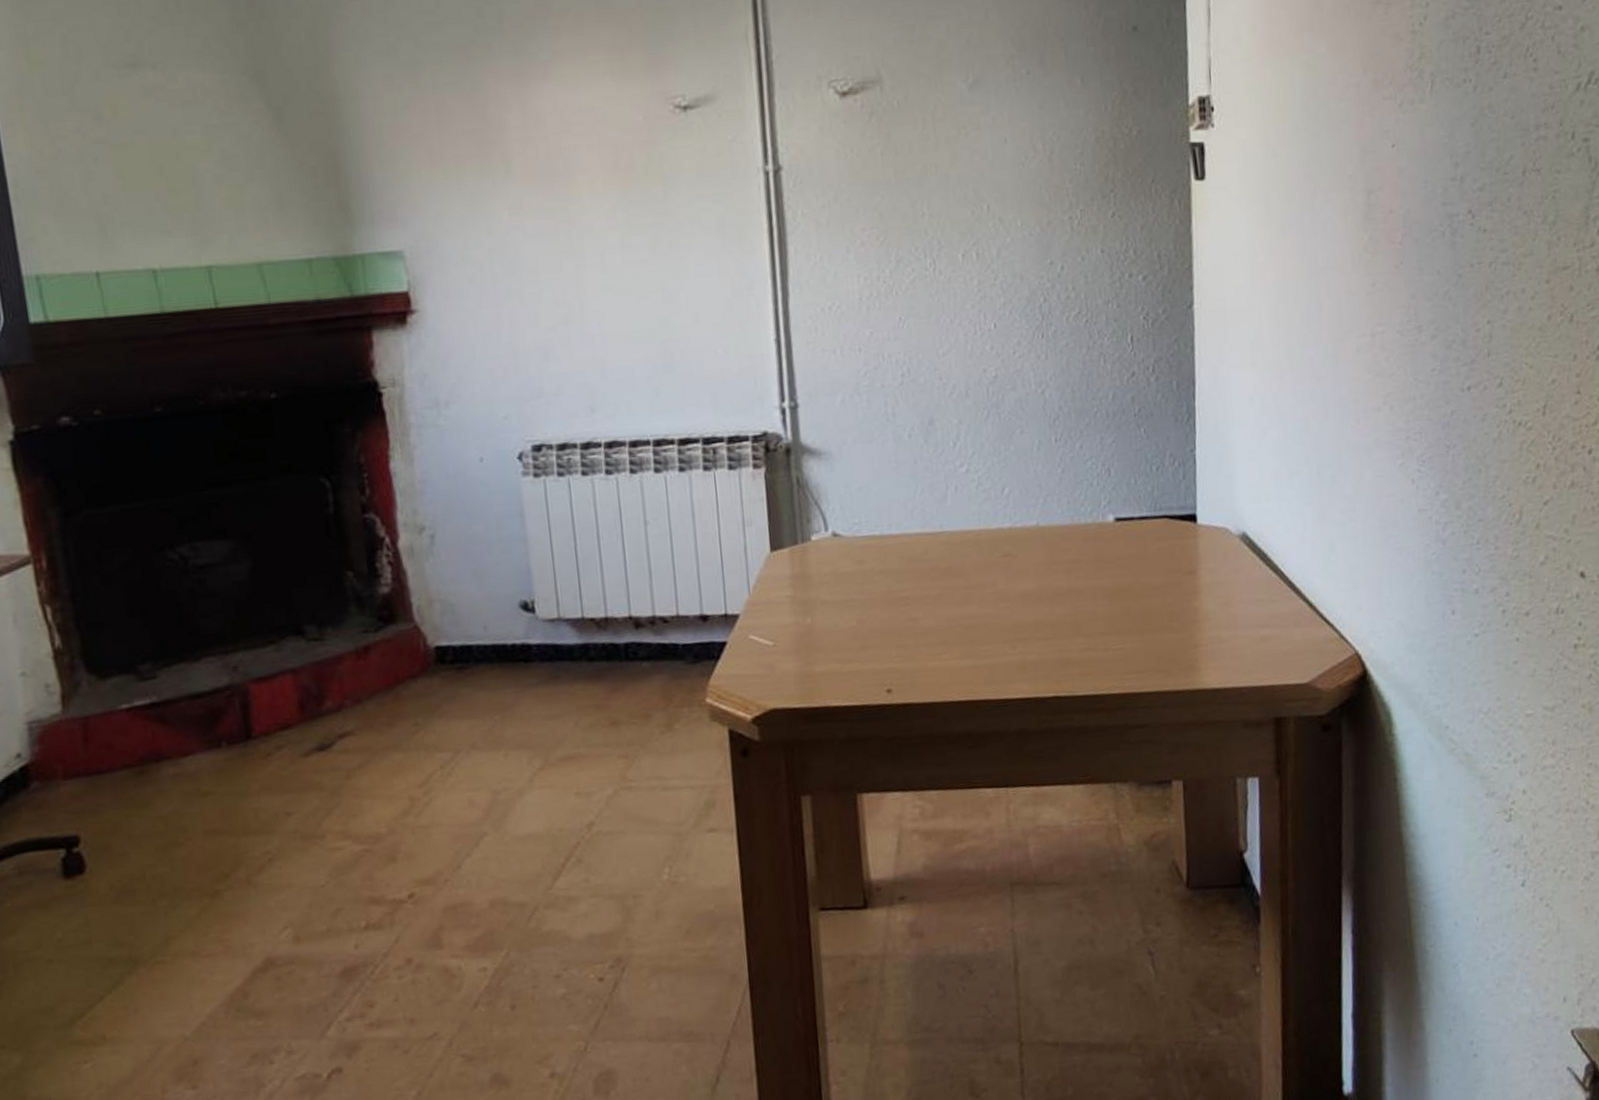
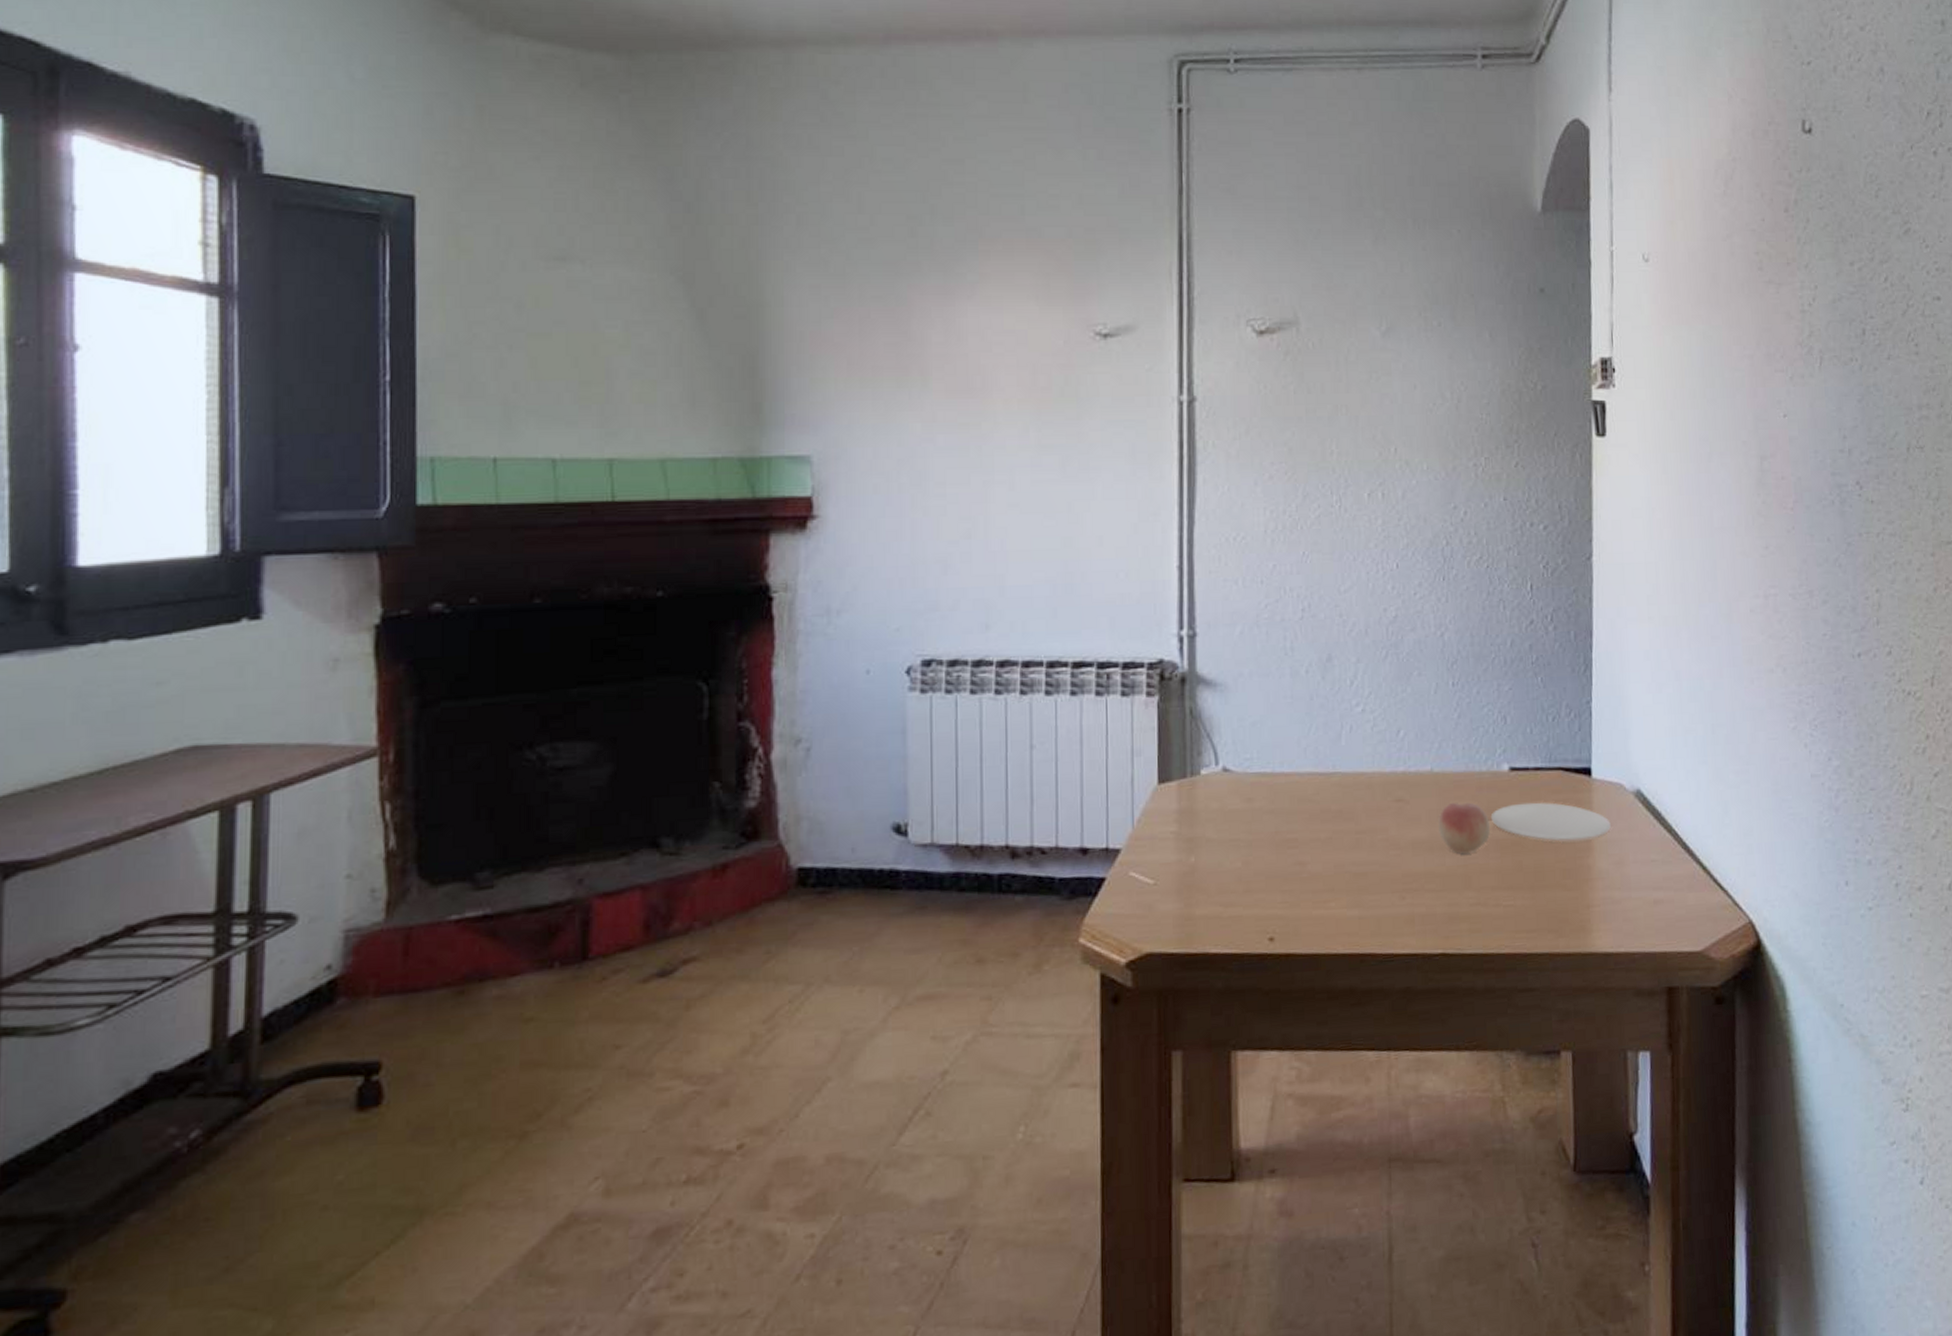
fruit: none [1046,553,1098,603] -> present [1438,802,1491,854]
plate: none [1097,550,1217,587] -> present [1490,802,1611,842]

